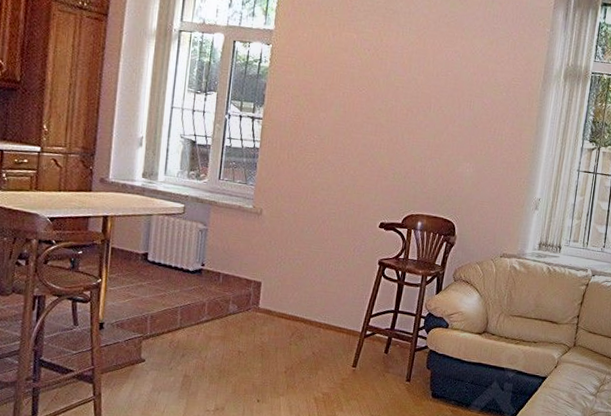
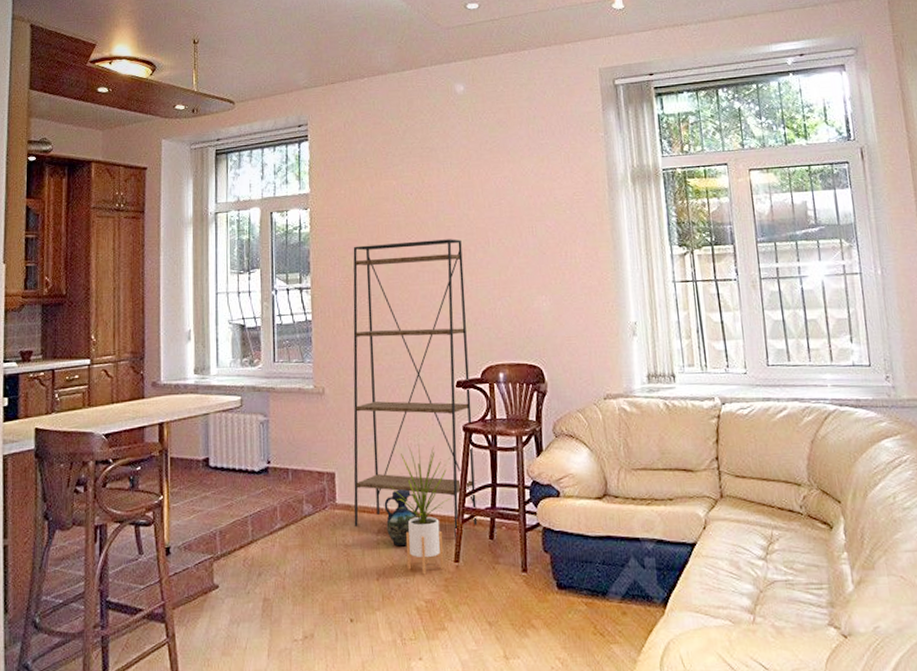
shelving unit: none [272,88,407,349] -> present [353,239,478,538]
vase: none [299,304,331,349] -> present [384,489,419,547]
house plant: none [308,269,363,374] -> present [390,443,451,575]

